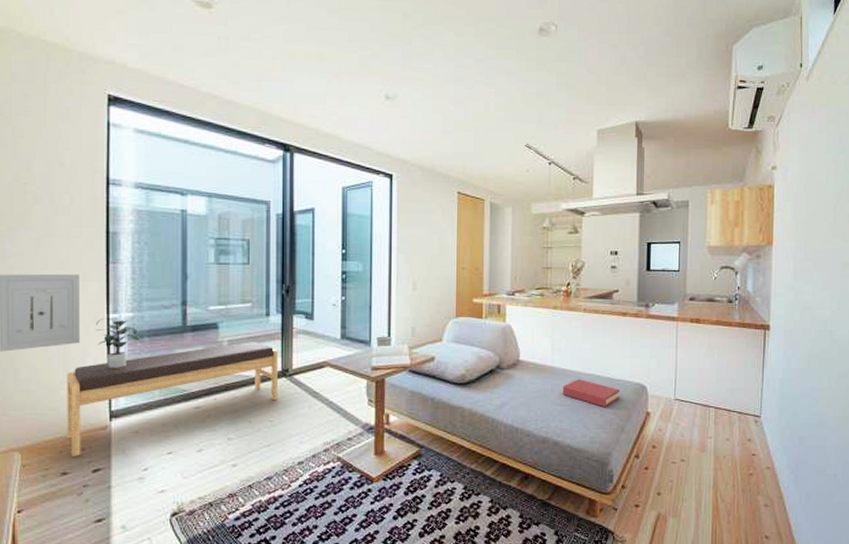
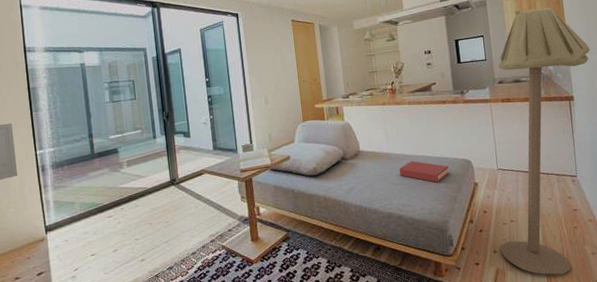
bench: present [67,342,278,456] -> none [11,160,170,265]
potted plant: present [95,318,140,368] -> none [28,154,61,193]
floor lamp: none [666,216,796,526] -> present [498,7,591,275]

